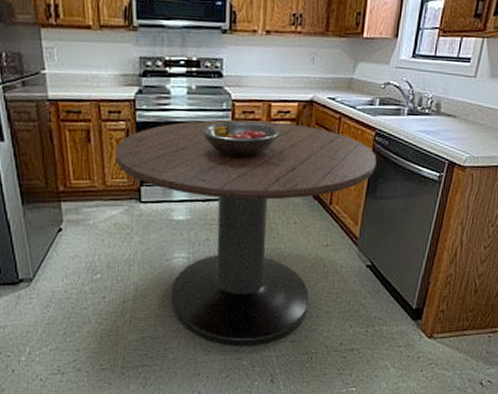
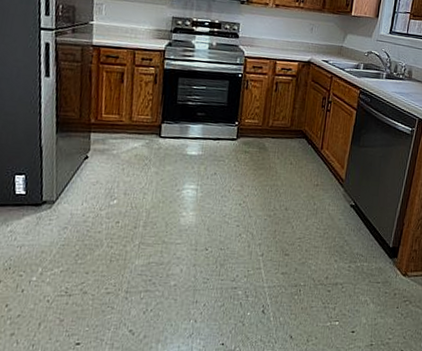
dining table: present [115,119,377,347] -> none [142,71,361,277]
fruit bowl: present [202,121,280,156] -> none [218,74,282,104]

